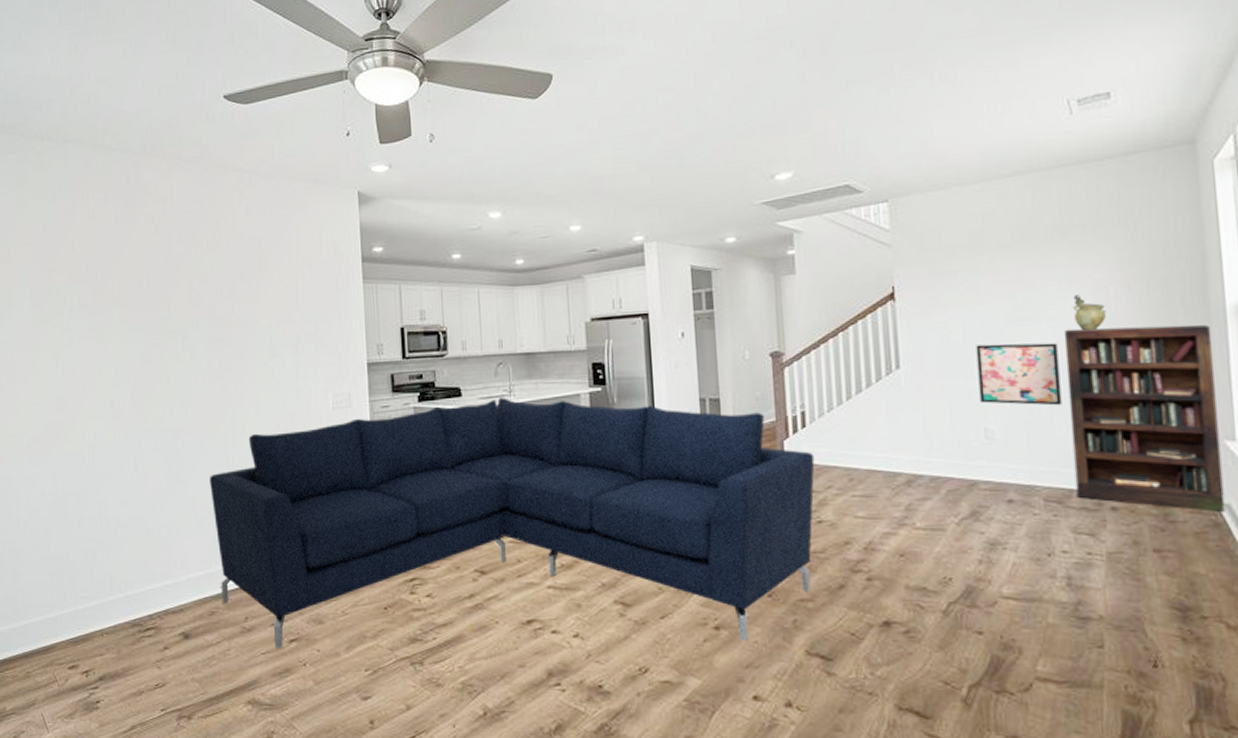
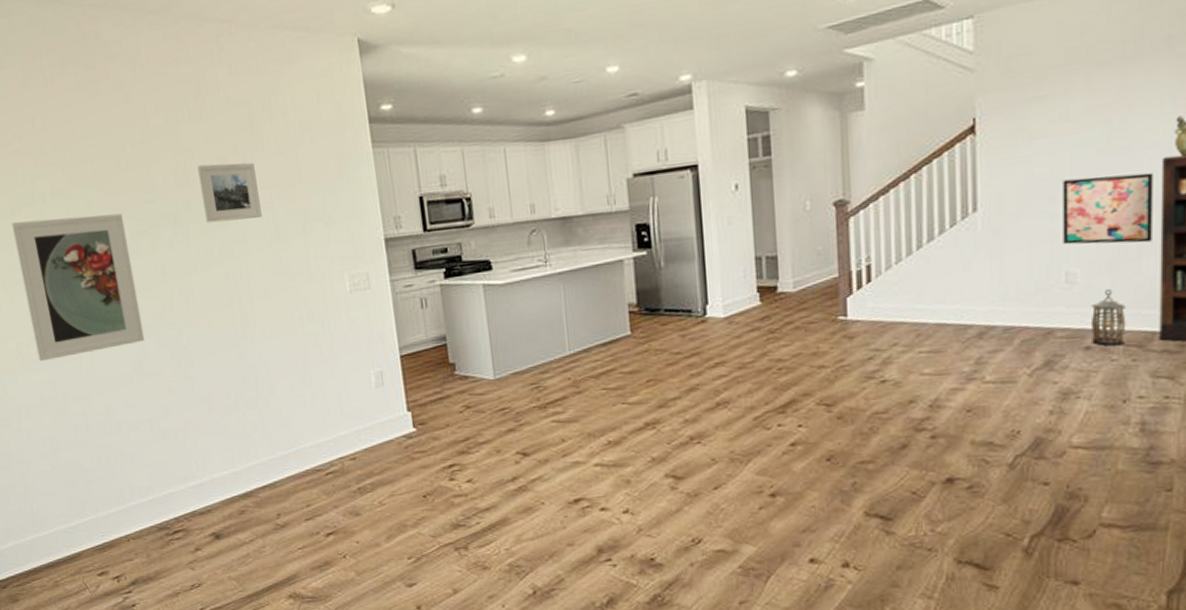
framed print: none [40,327,144,457] -> present [11,213,145,362]
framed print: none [209,289,261,340] -> present [197,162,262,223]
sofa: present [210,397,815,650] -> none [223,268,880,544]
lantern: none [1011,447,1045,501] -> present [1090,289,1126,347]

